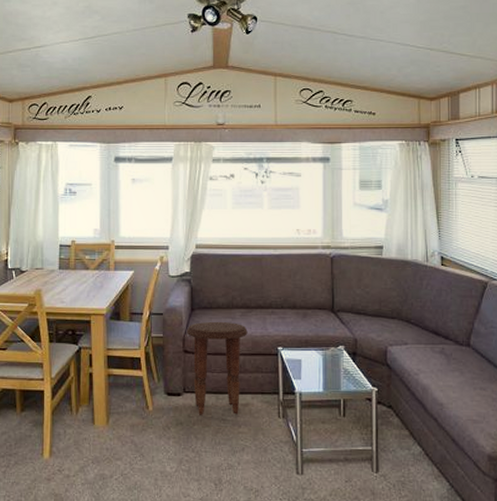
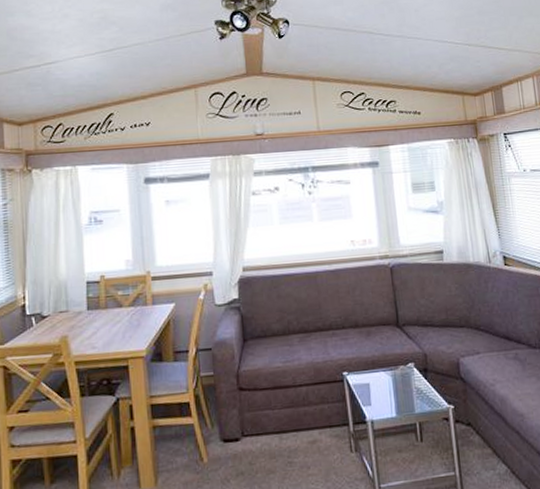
side table: present [186,321,248,415] -> none [239,350,309,461]

